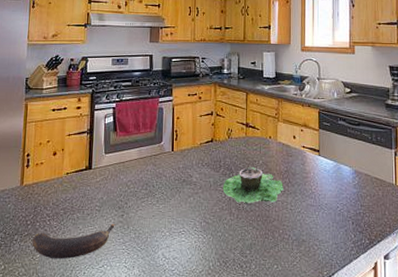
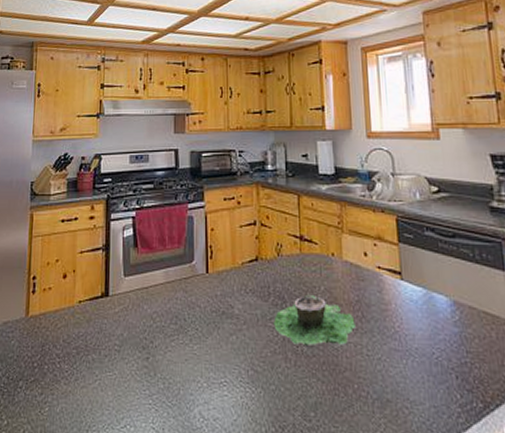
banana: present [32,224,116,259] -> none [39,369,140,414]

